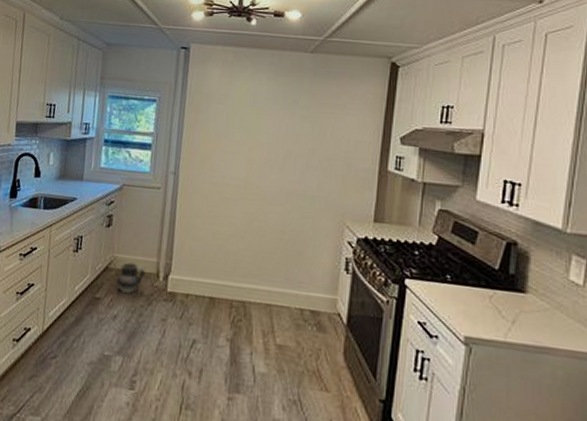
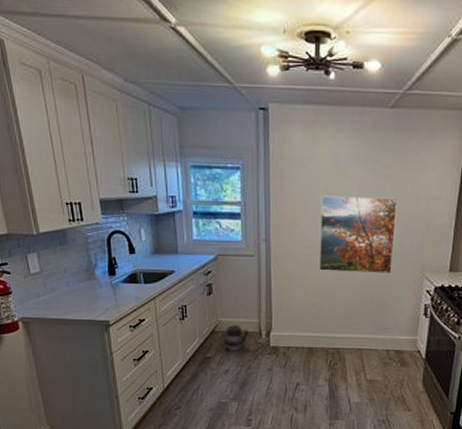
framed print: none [228,131,317,219] -> present [319,195,398,273]

